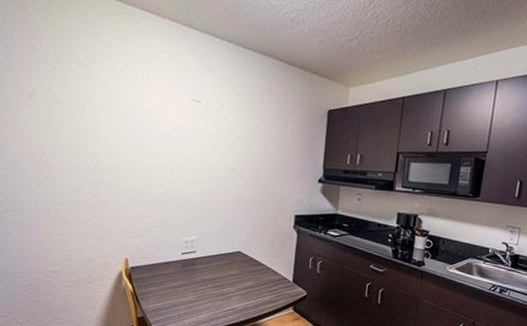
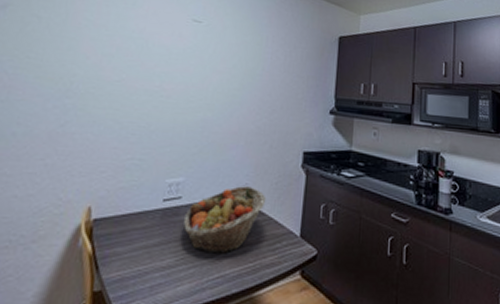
fruit basket: none [198,243,265,293] -> present [183,186,267,254]

